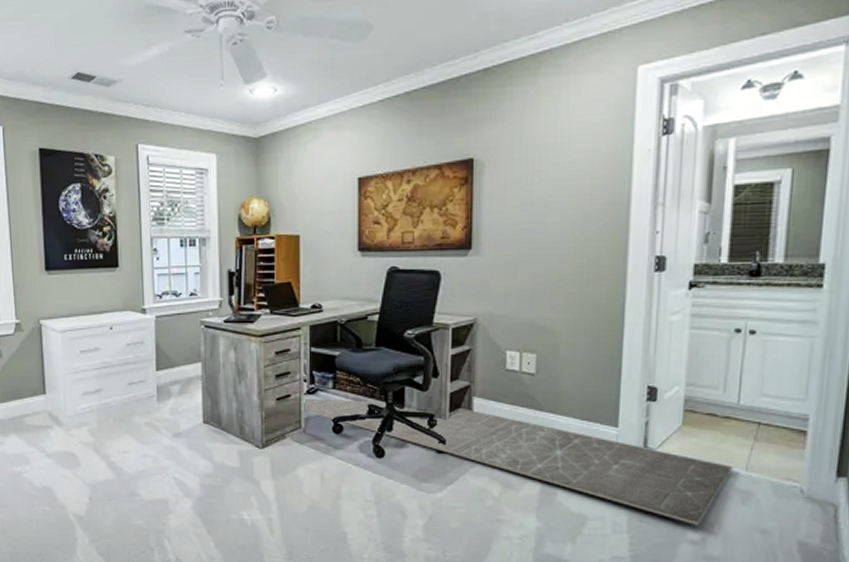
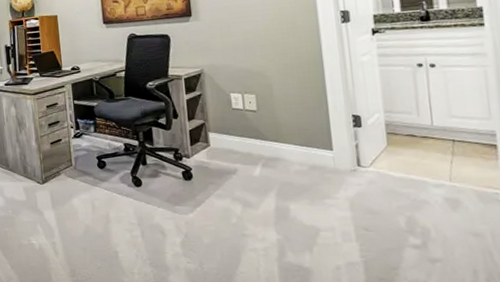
rug: present [302,398,733,526] -> none [71,139,438,232]

